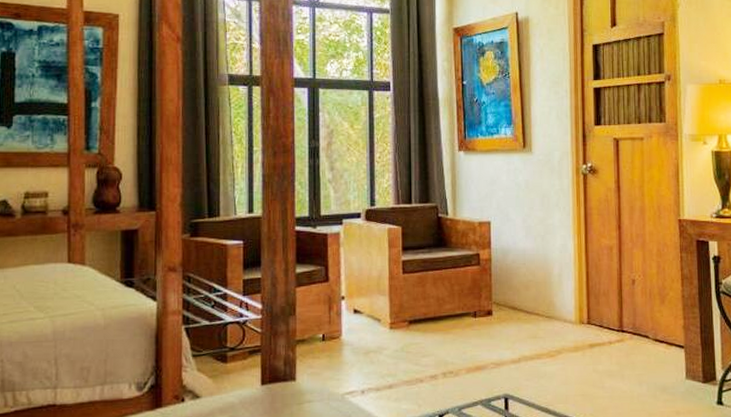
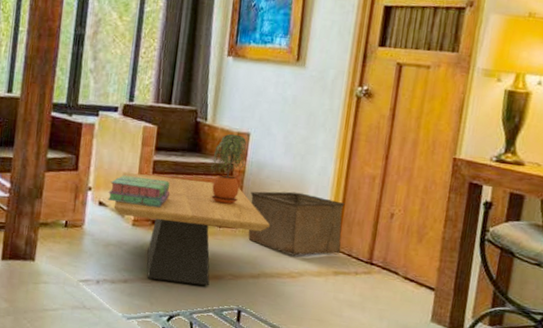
stack of books: none [361,279,423,308] -> present [107,175,170,208]
coffee table: none [369,274,522,380] -> present [113,172,270,286]
potted plant: none [458,224,489,294] -> present [210,133,247,205]
storage bin: none [500,272,592,335] -> present [248,191,345,256]

